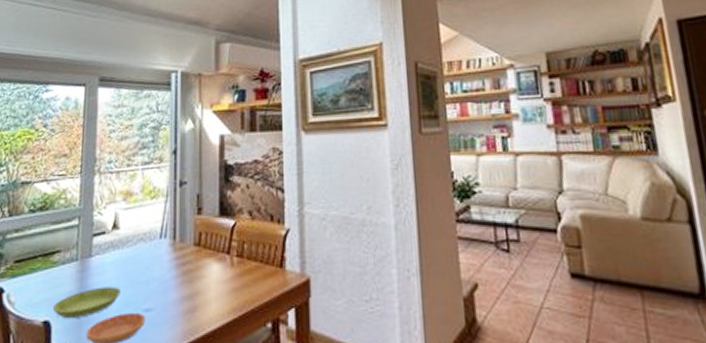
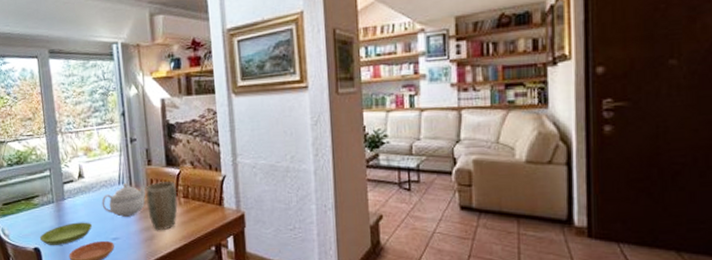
teapot: none [136,235,192,281] -> present [101,182,146,217]
plant pot: none [191,234,231,301] -> present [145,180,178,231]

